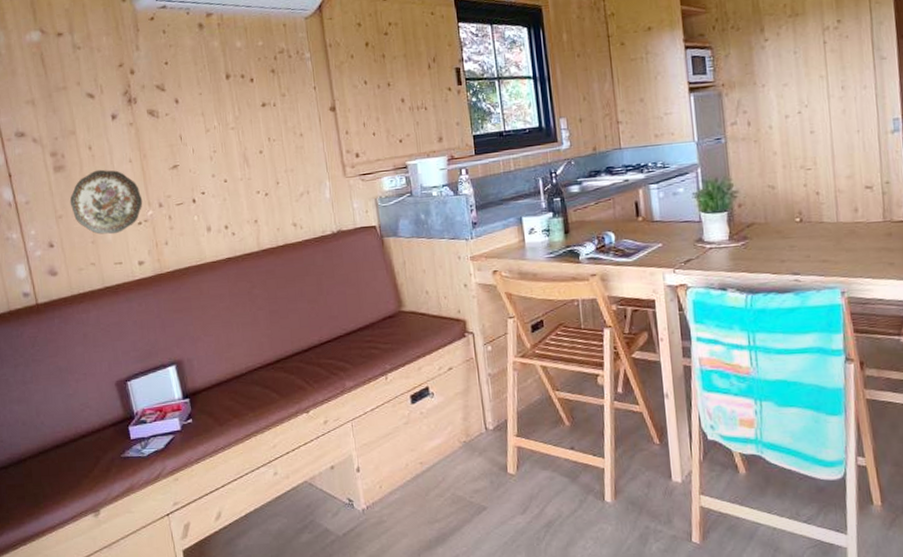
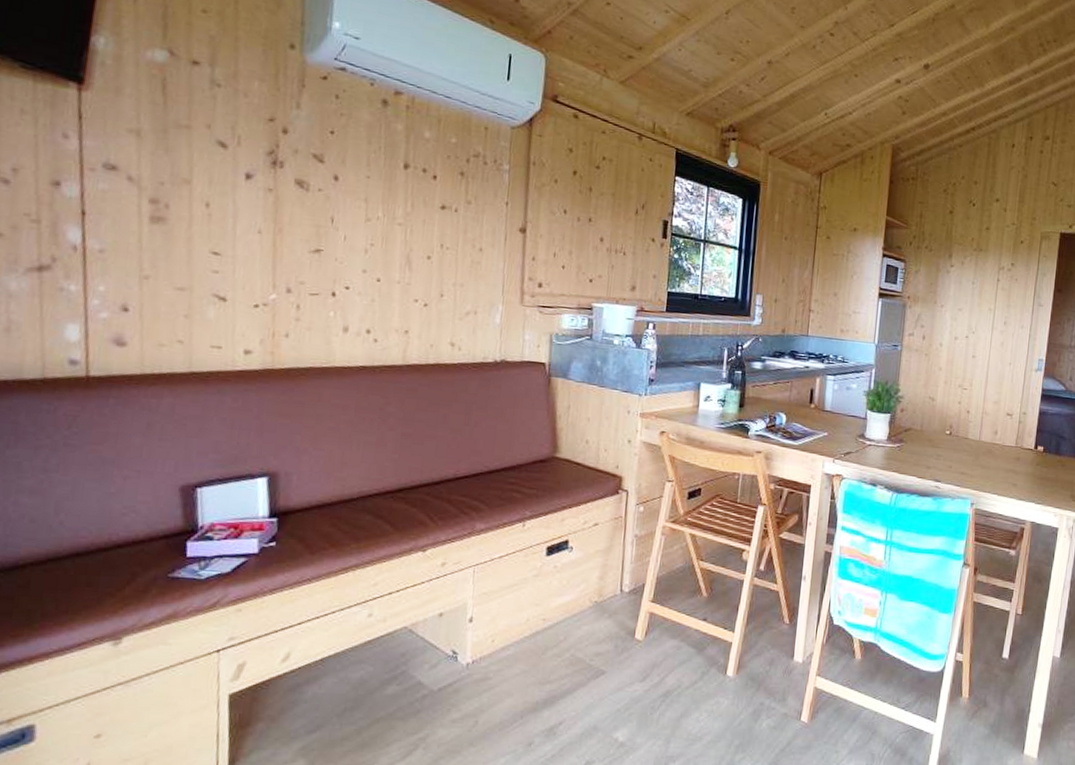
decorative plate: present [69,169,143,235] -> none [164,232,266,313]

